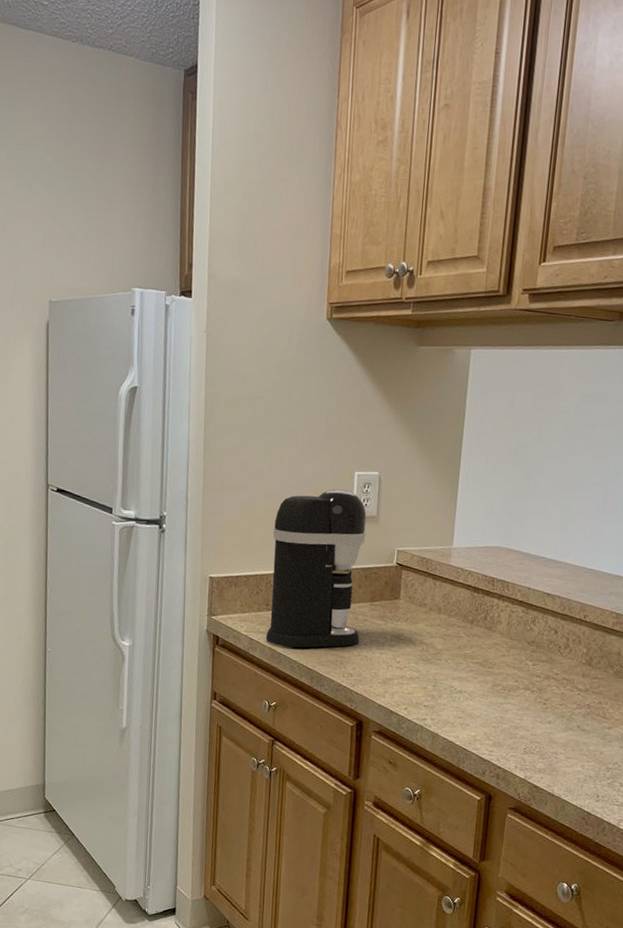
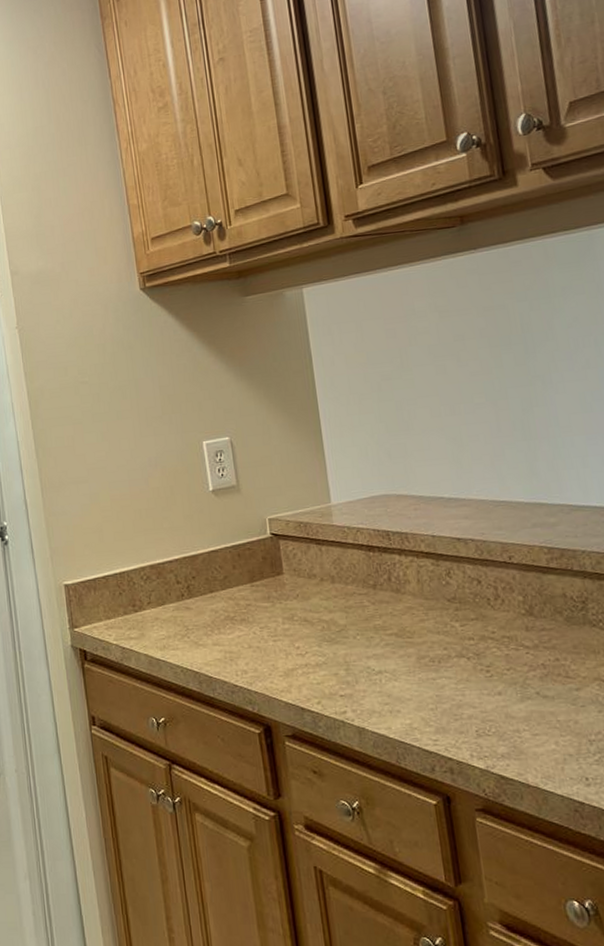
coffee maker: present [265,489,367,648] -> none [124,462,247,651]

